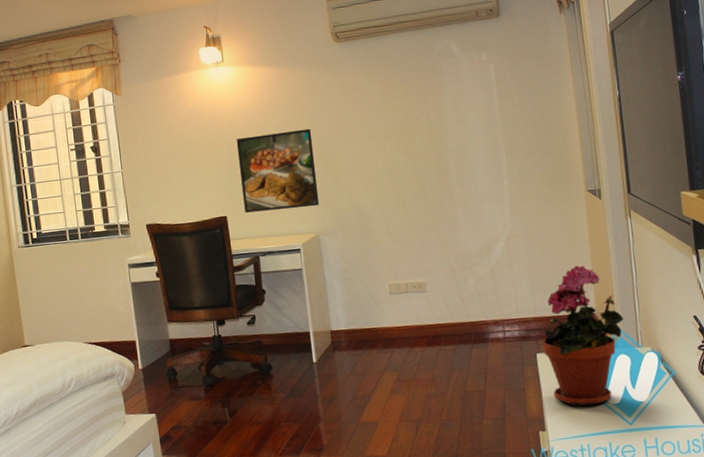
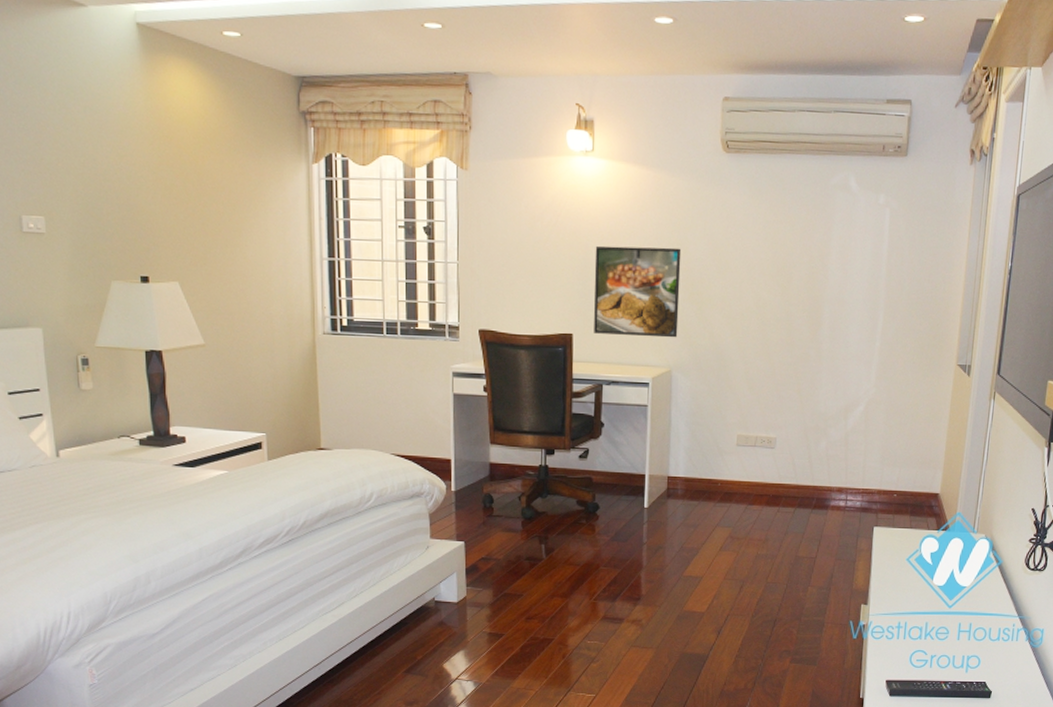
potted plant: present [541,265,624,407] -> none [880,442,966,585]

